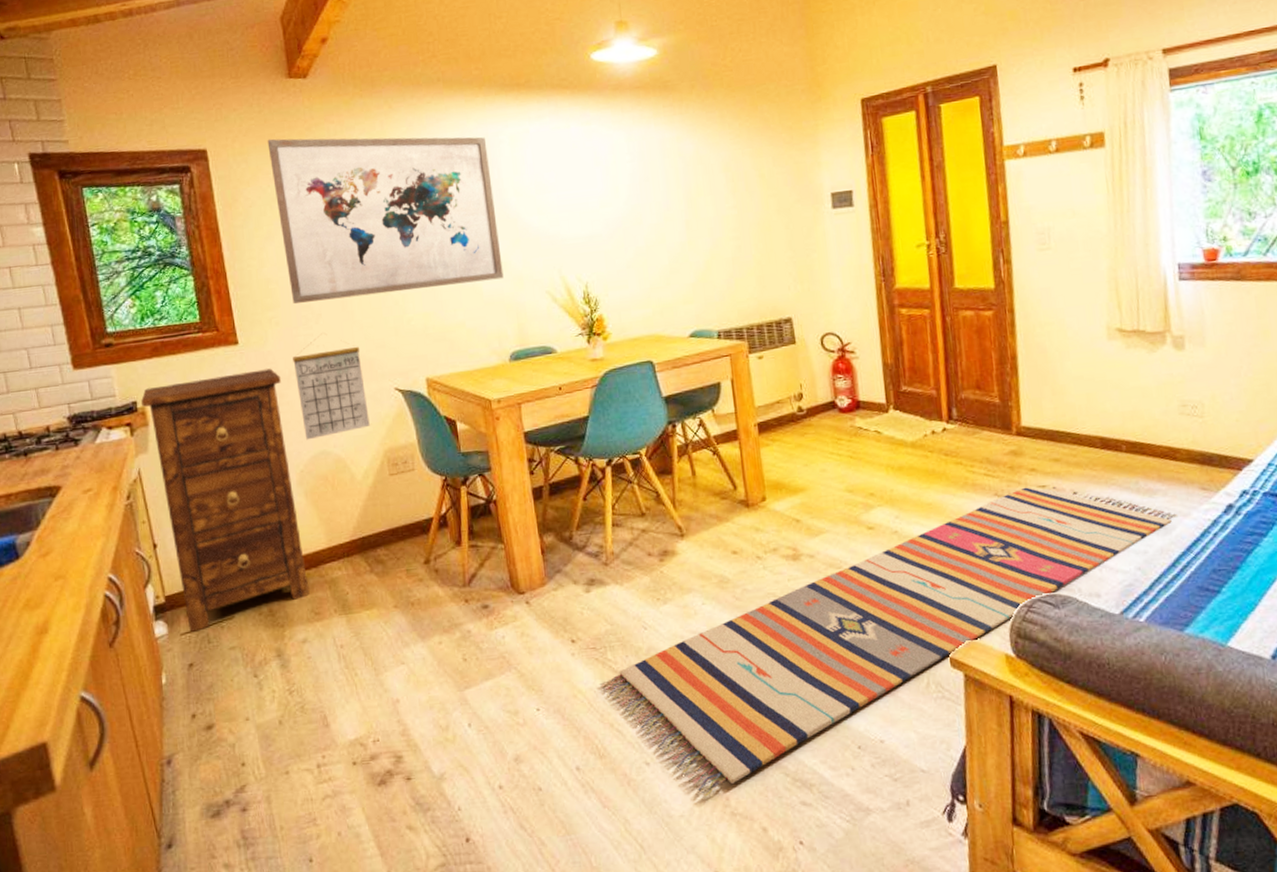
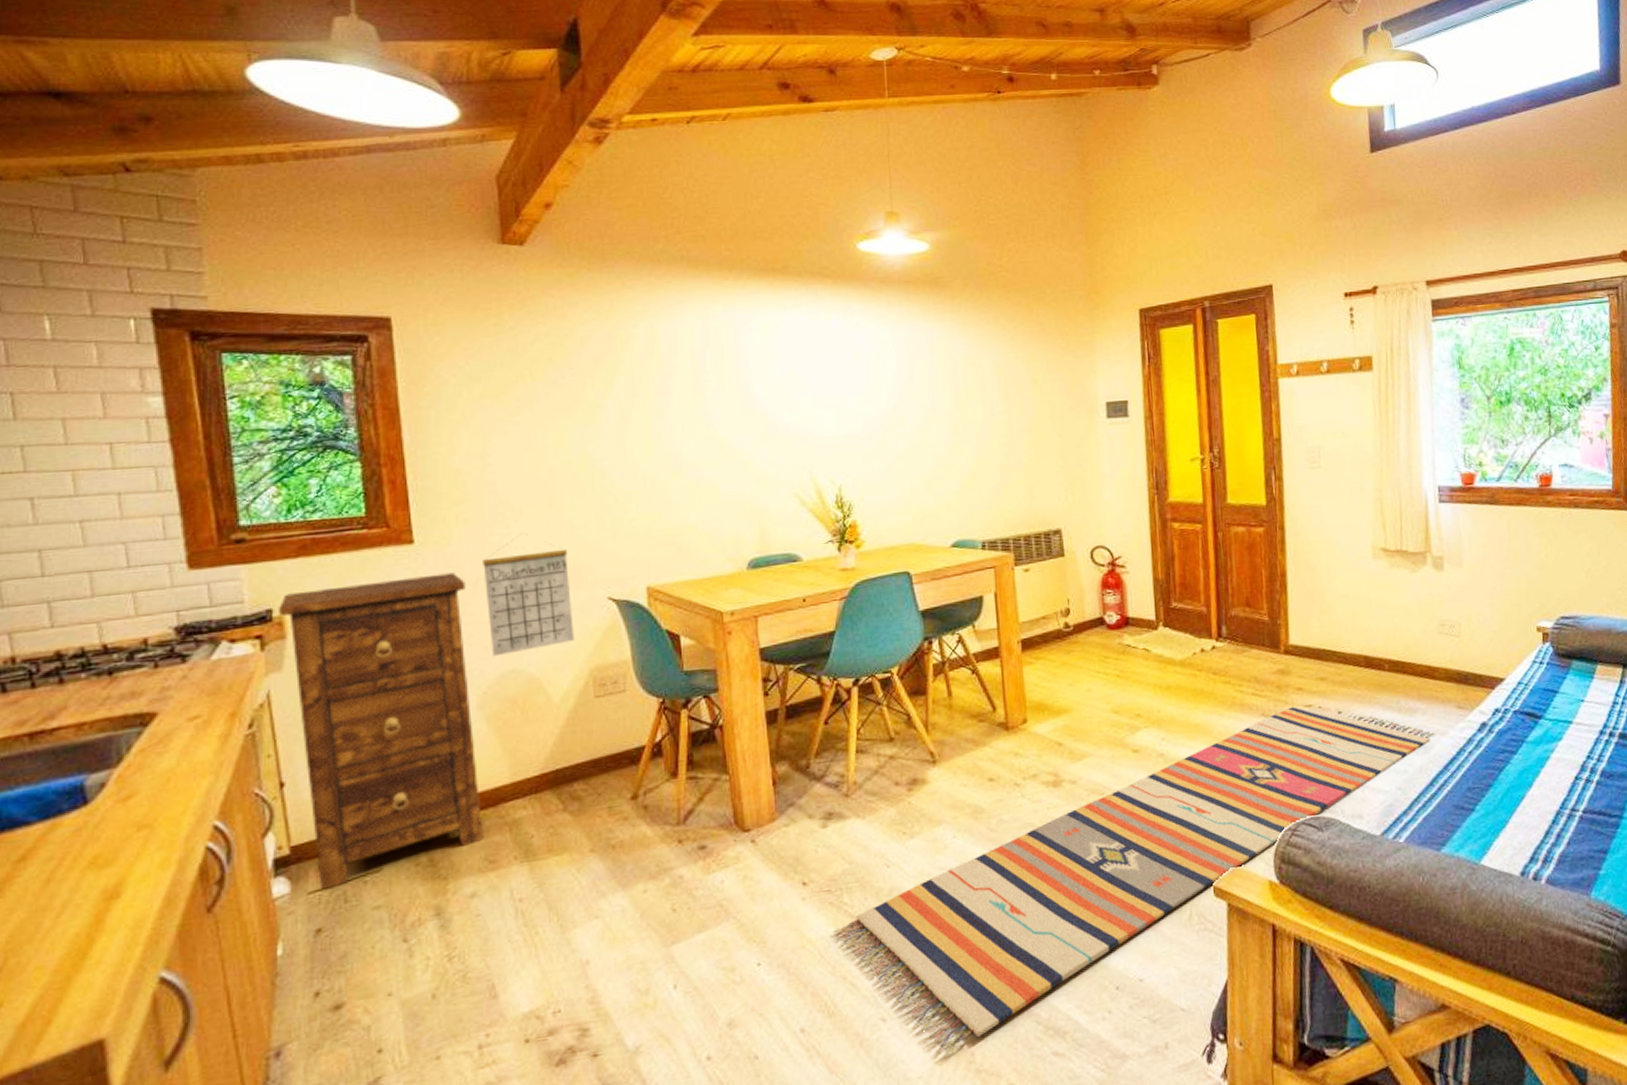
wall art: present [267,137,504,304] -> none [469,310,746,498]

